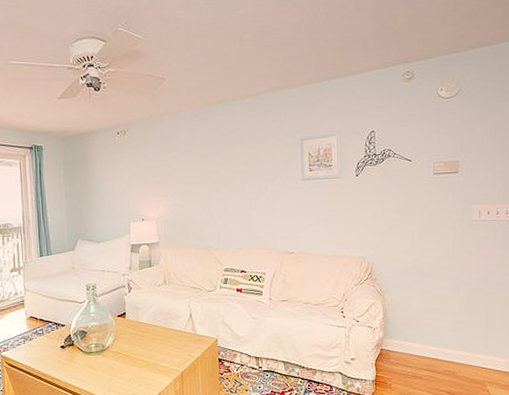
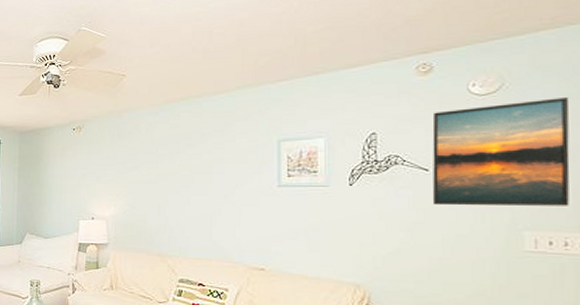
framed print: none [414,100,501,189] -> present [432,97,570,206]

